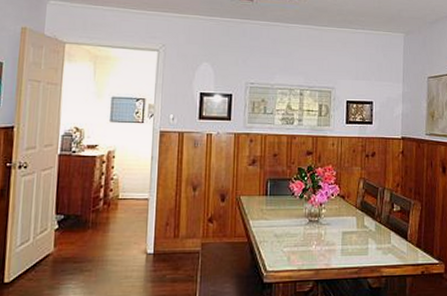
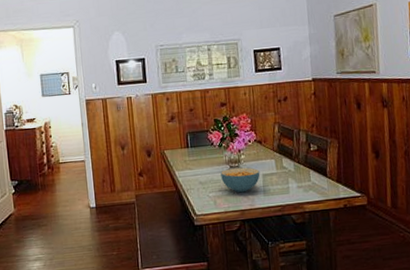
cereal bowl: none [298,222,340,250] -> present [221,167,260,193]

